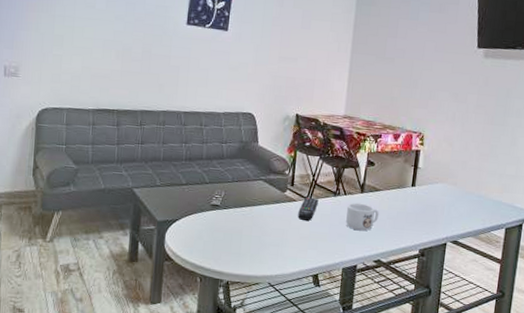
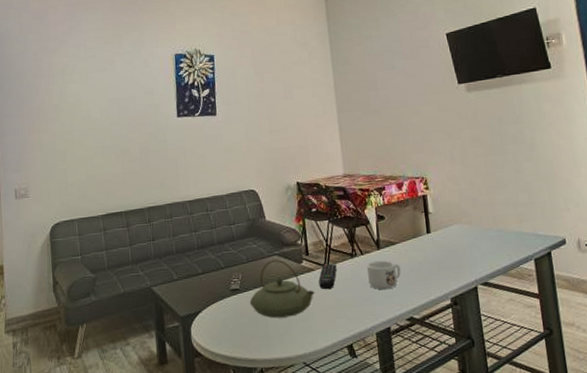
teapot: none [227,184,293,240] -> present [249,259,315,318]

